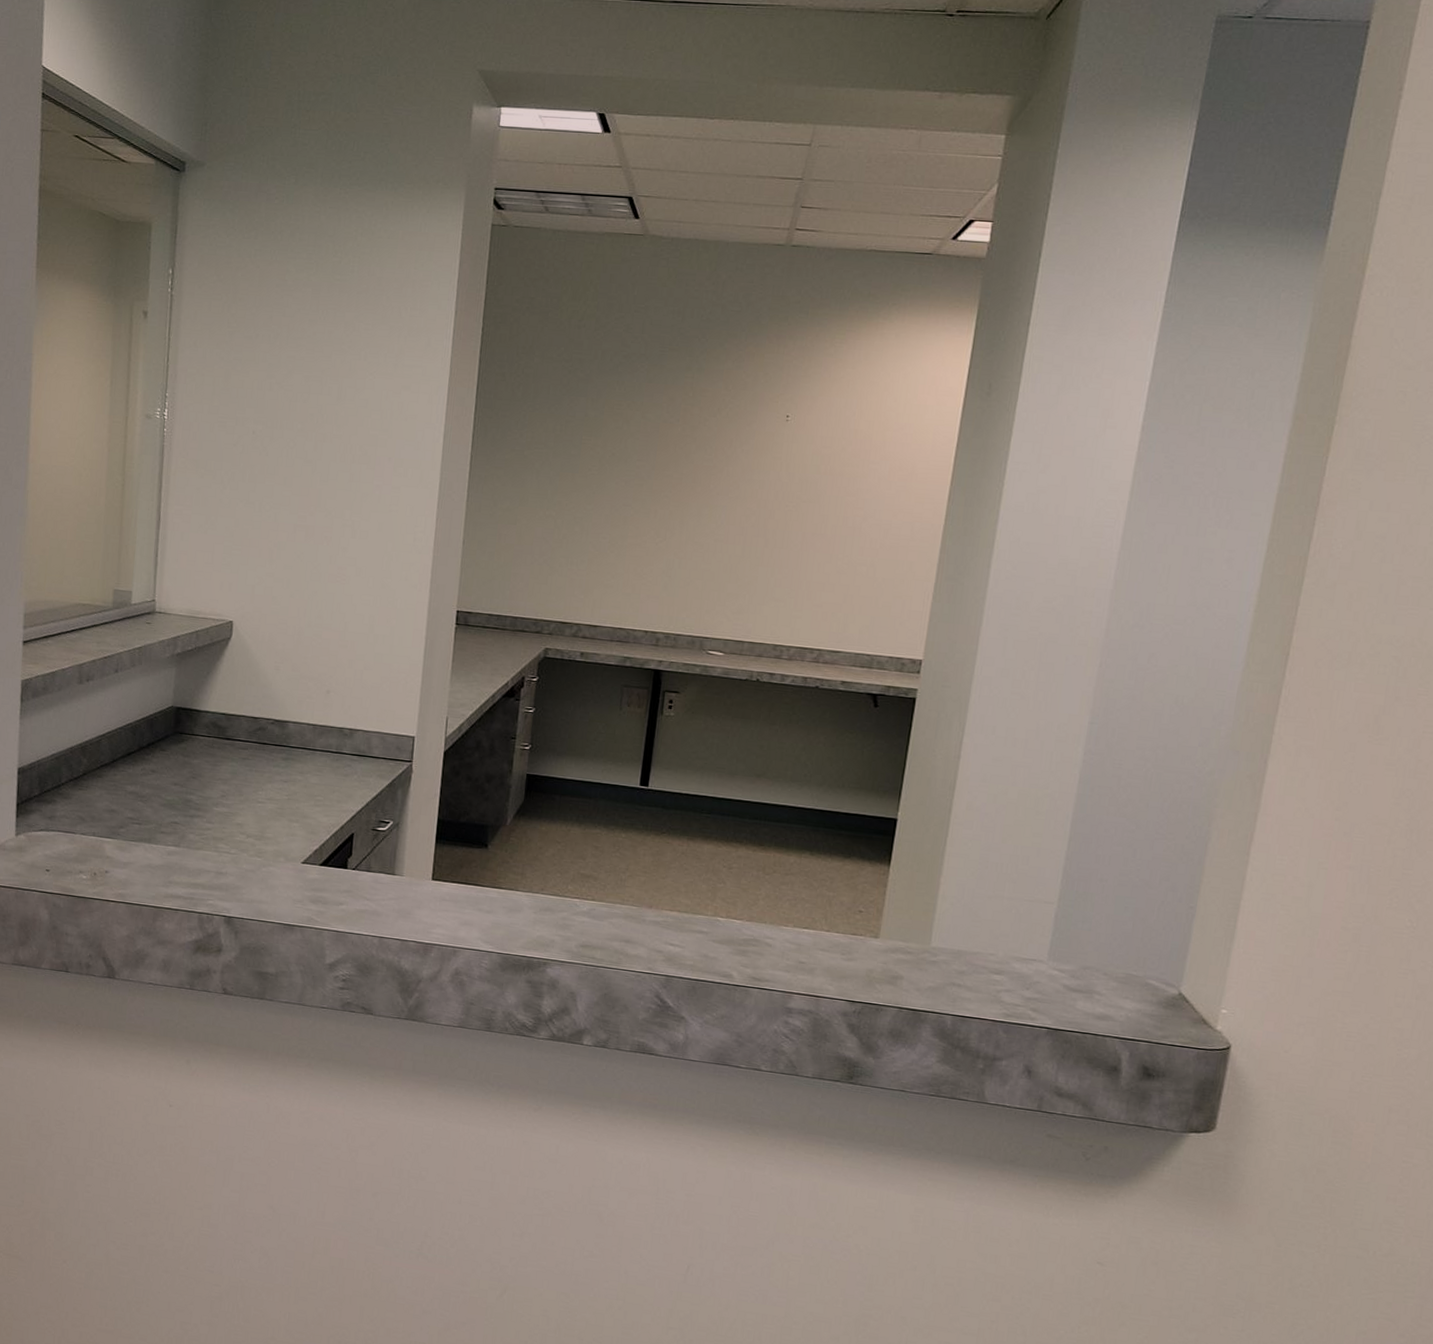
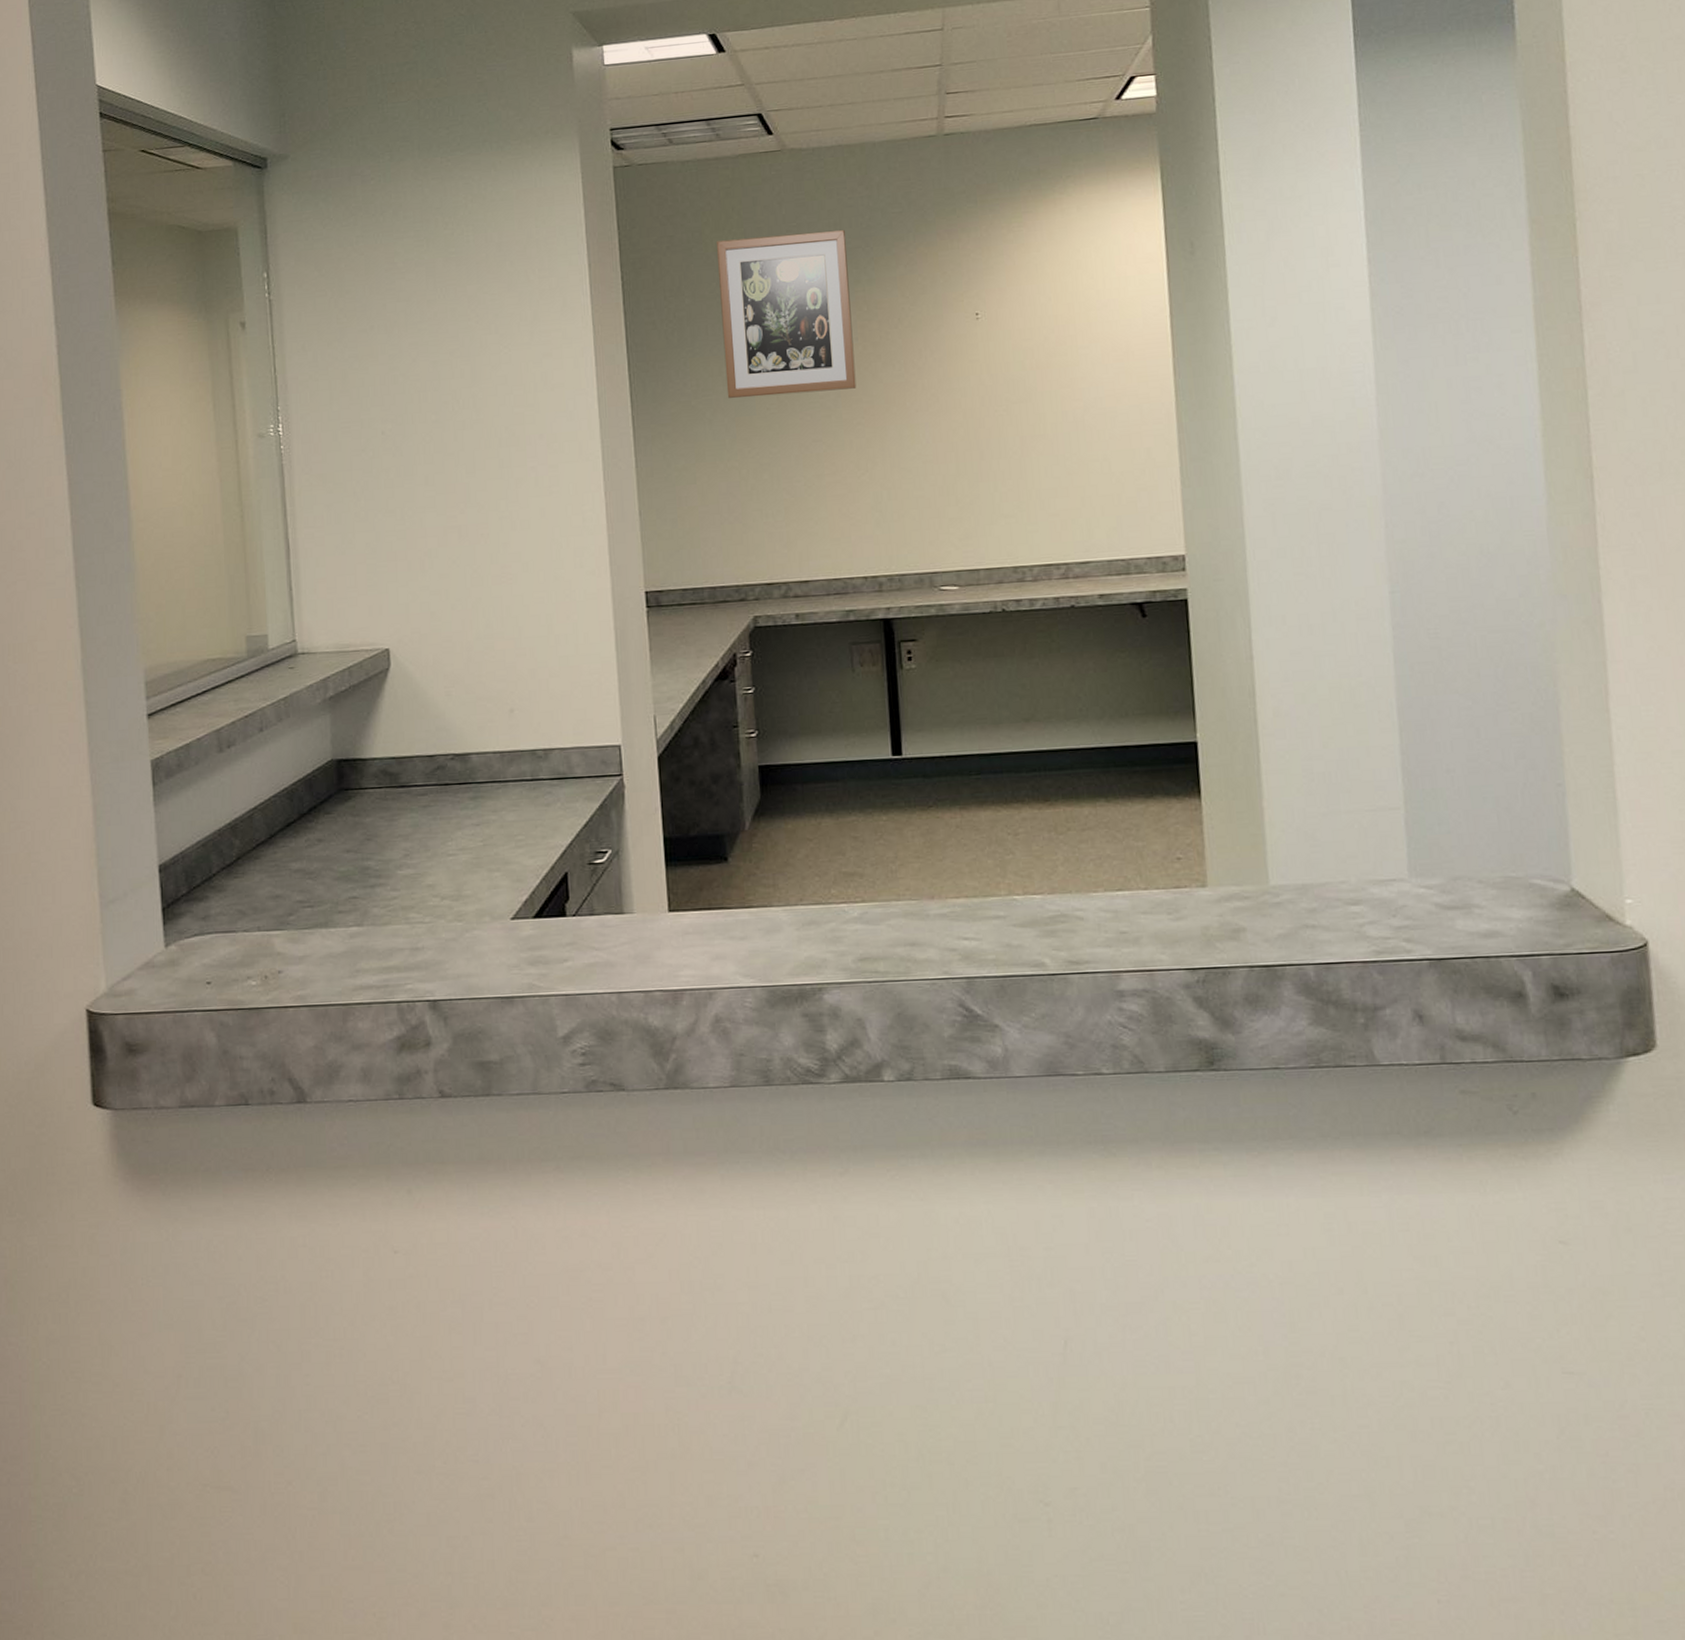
wall art: none [556,310,686,465] -> present [717,230,857,398]

